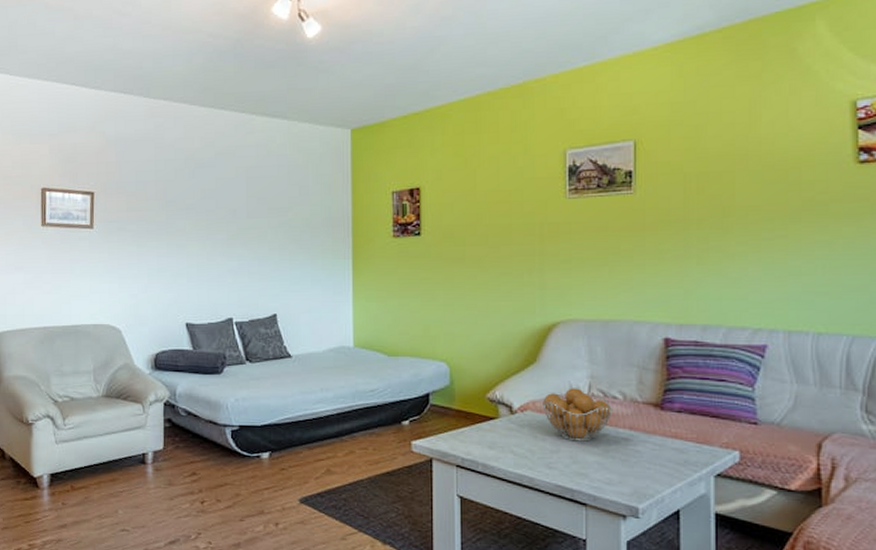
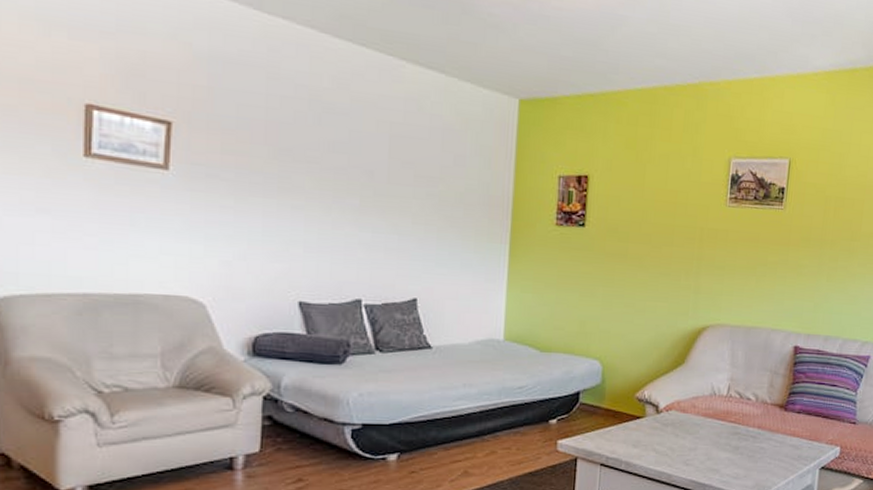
fruit basket: present [541,388,612,442] -> none [685,389,746,440]

